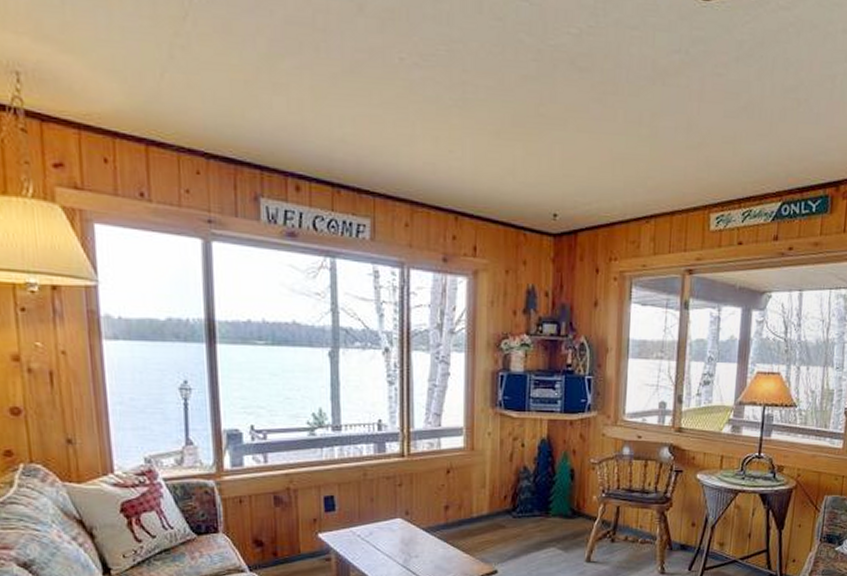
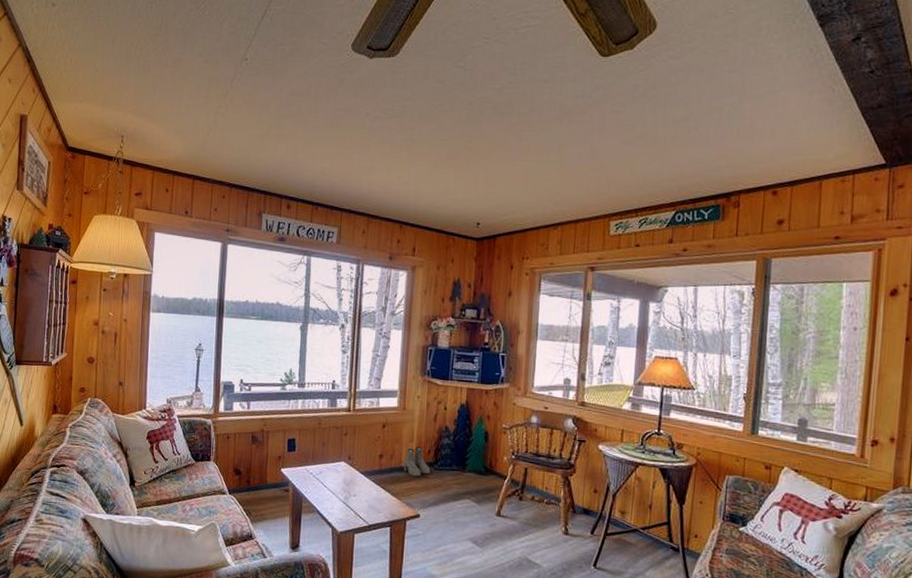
boots: none [475,493,508,528] -> present [403,447,431,477]

